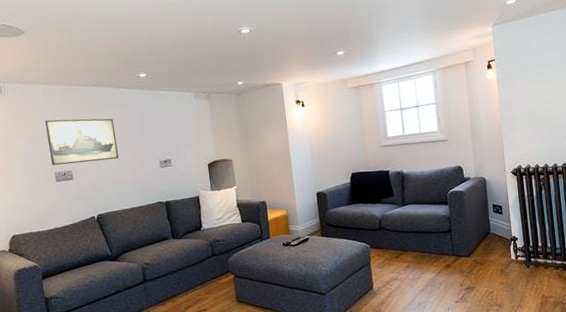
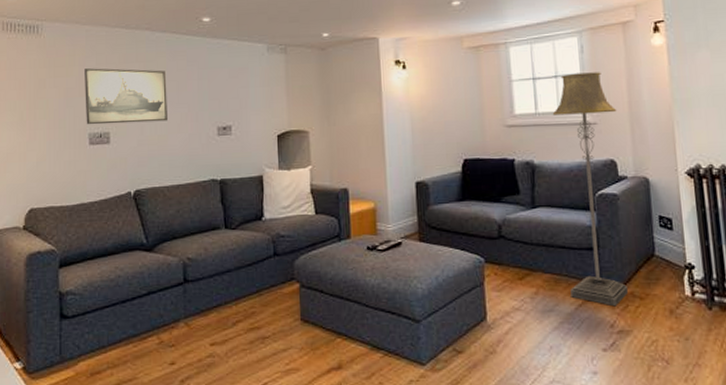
floor lamp: none [415,101,472,271] -> present [552,72,628,307]

